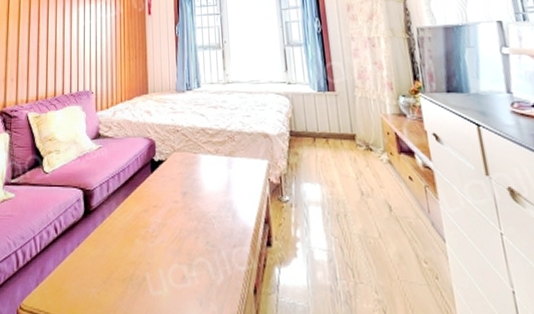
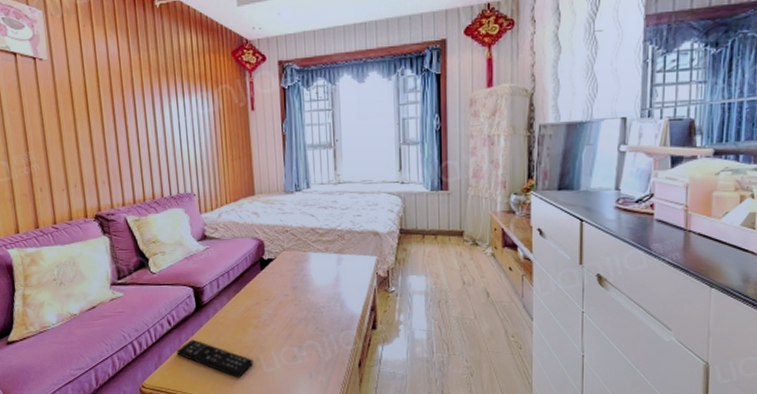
remote control: none [60,250,140,302] -> present [176,339,254,378]

